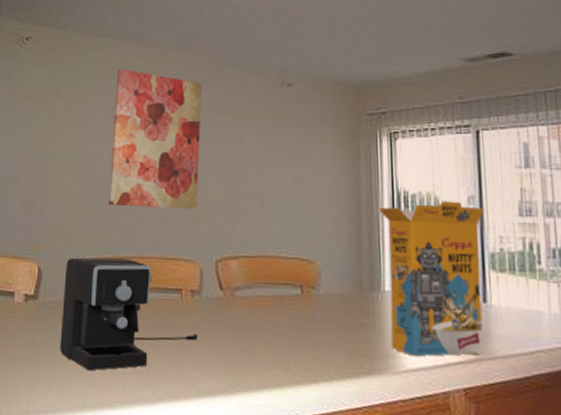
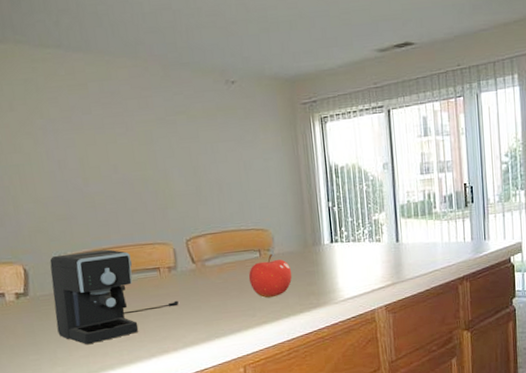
wall art: present [108,68,203,209] -> none [68,78,164,206]
fruit: none [285,292,340,351] -> present [248,253,292,298]
cereal box: present [377,201,485,357] -> none [314,168,398,289]

